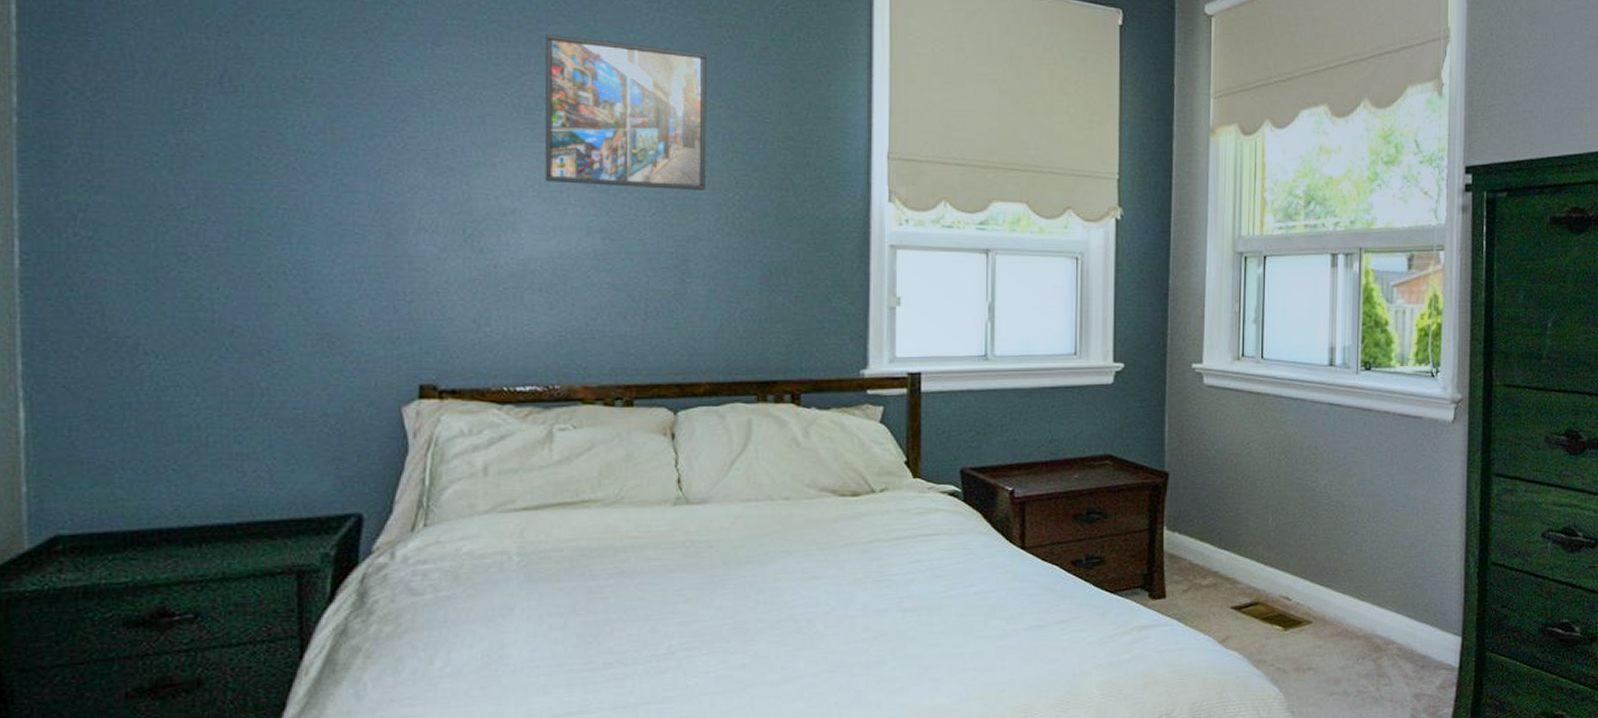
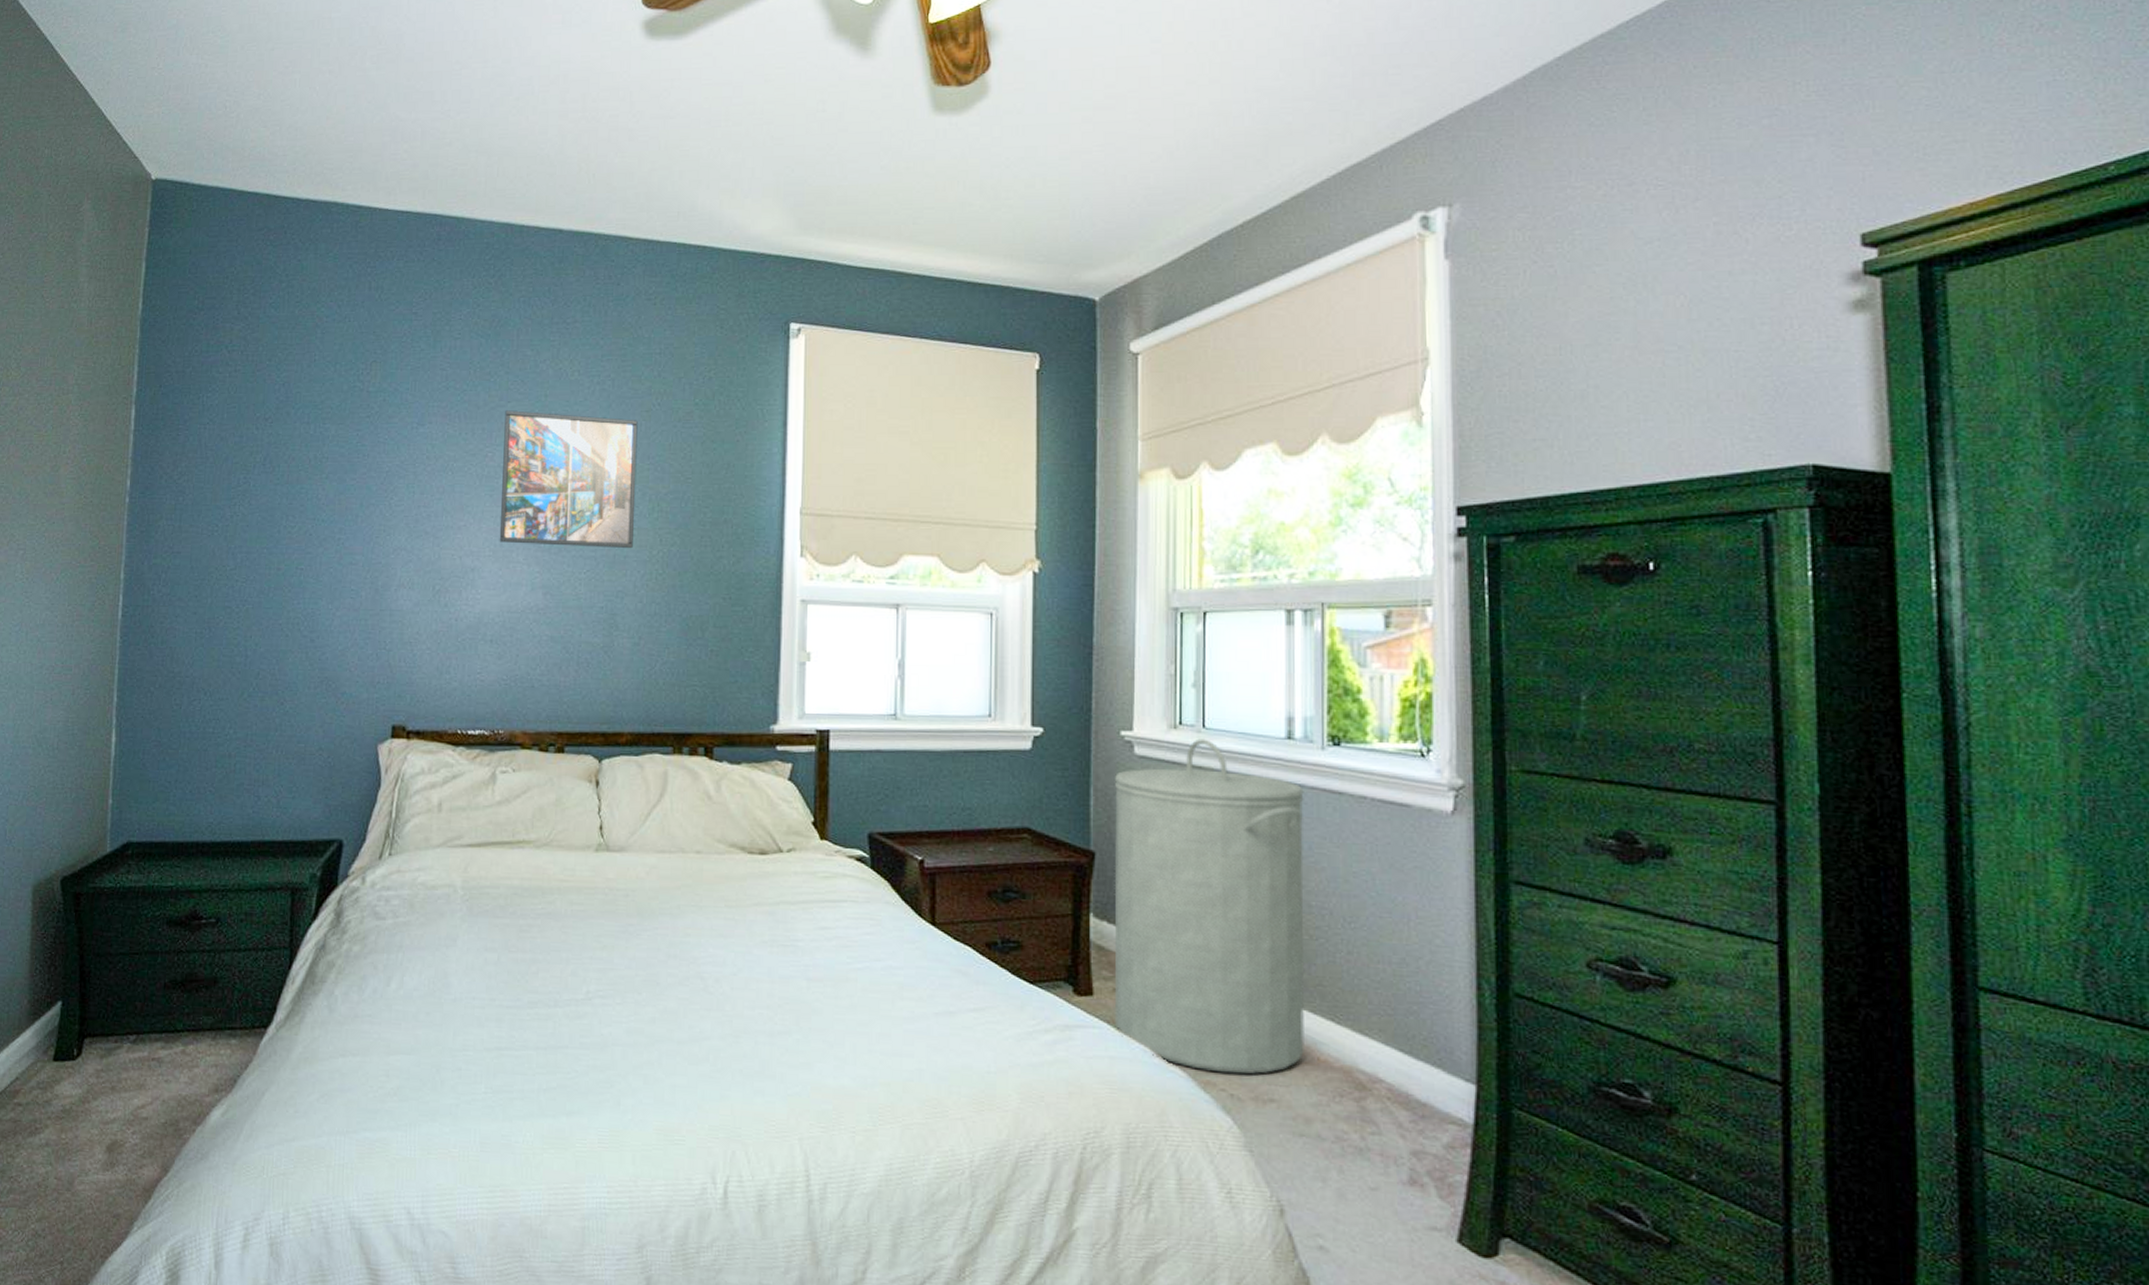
laundry hamper: none [1183,368,1342,651] -> present [1114,738,1305,1075]

